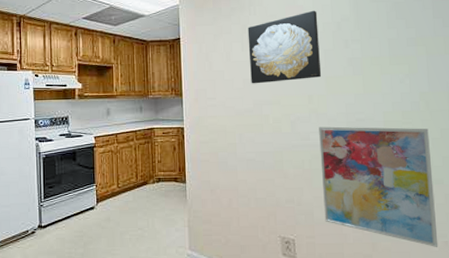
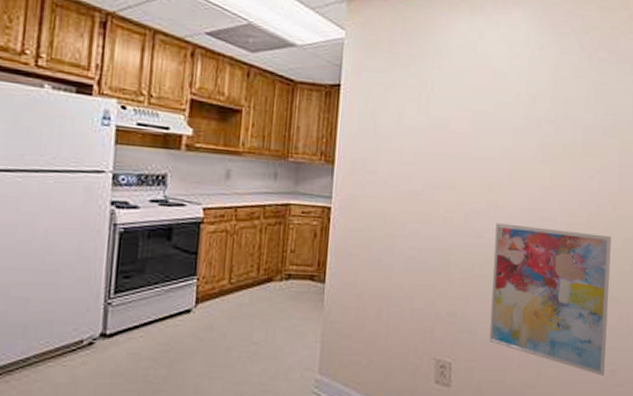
wall art: present [247,10,322,84] -> none [423,75,512,161]

